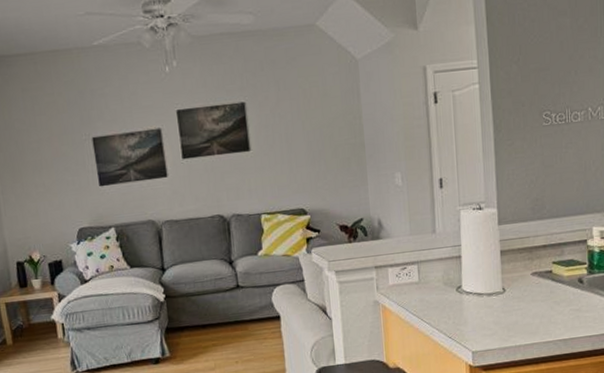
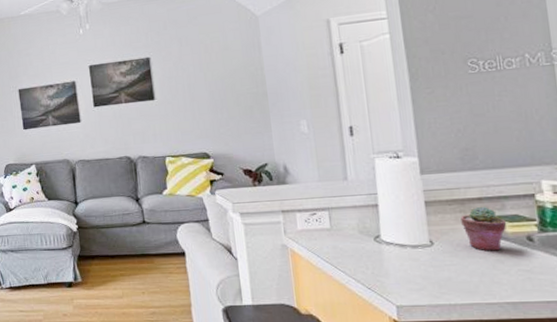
potted succulent: none [529,253,564,295] -> present [461,206,507,251]

